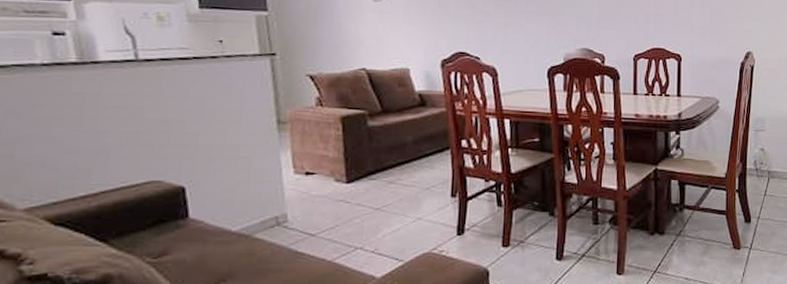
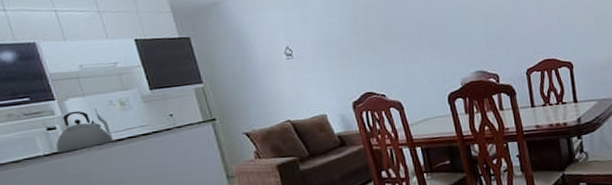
kettle: none [61,17,139,65] -> present [57,111,113,154]

